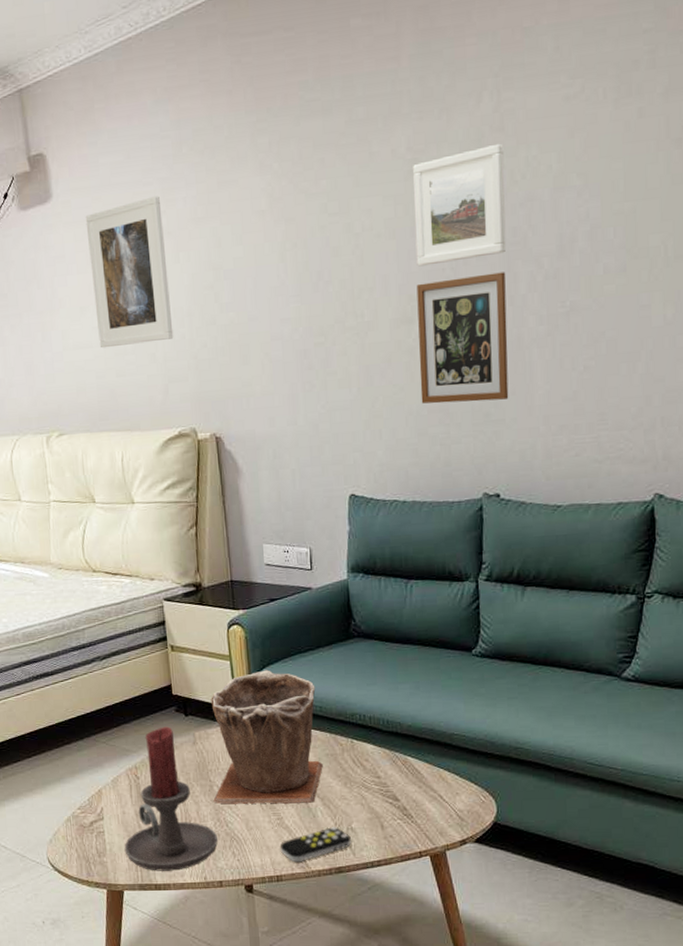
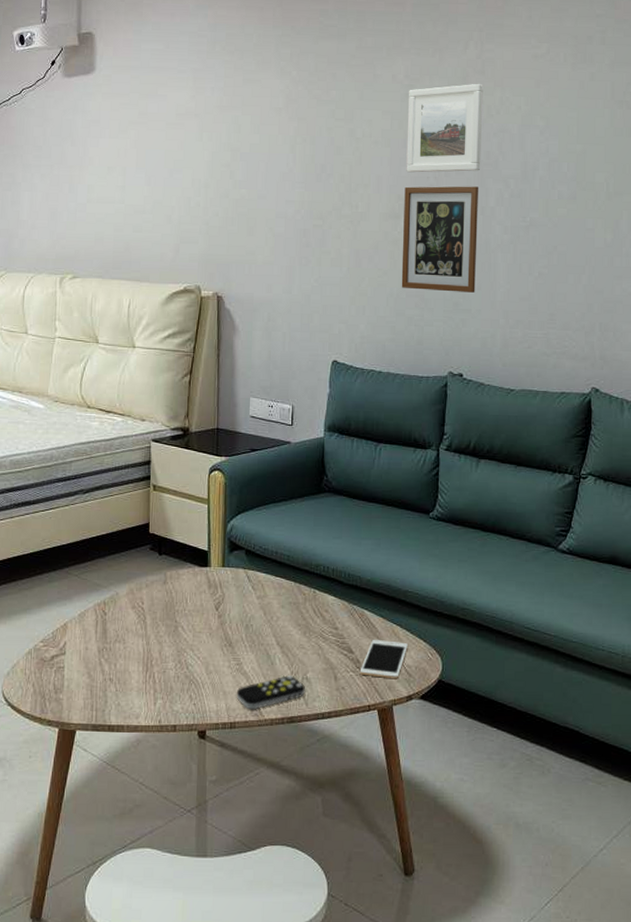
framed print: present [85,196,174,349] -> none [121,82,192,206]
candle holder: present [124,726,219,871] -> none [82,564,177,712]
plant pot: present [211,670,323,805] -> none [176,516,285,650]
cell phone: none [407,785,459,825] -> present [359,639,409,679]

